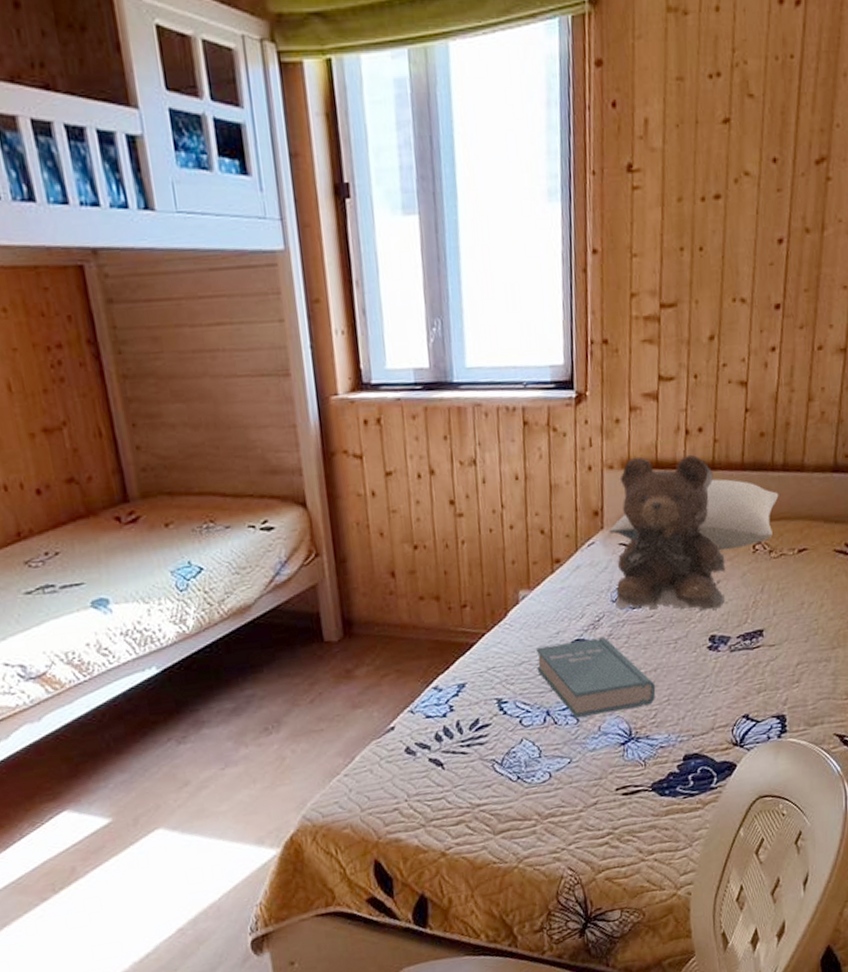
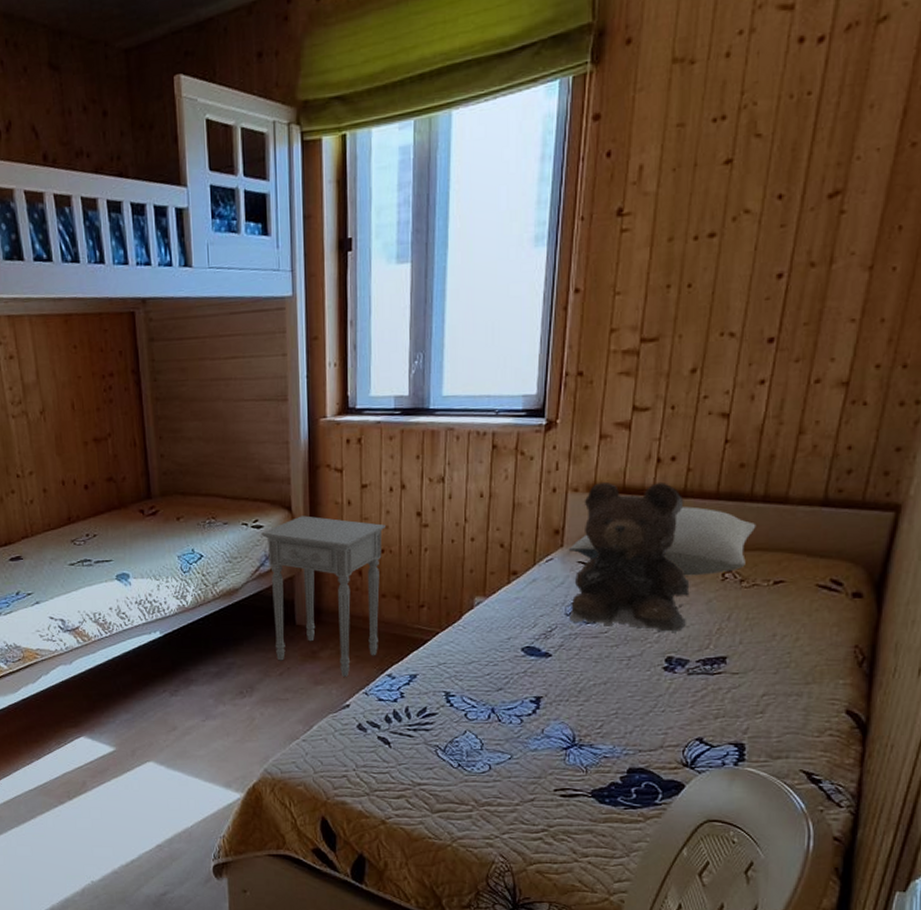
nightstand: none [272,511,421,696] -> present [261,515,386,677]
book: present [537,637,656,718] -> none [486,647,604,718]

